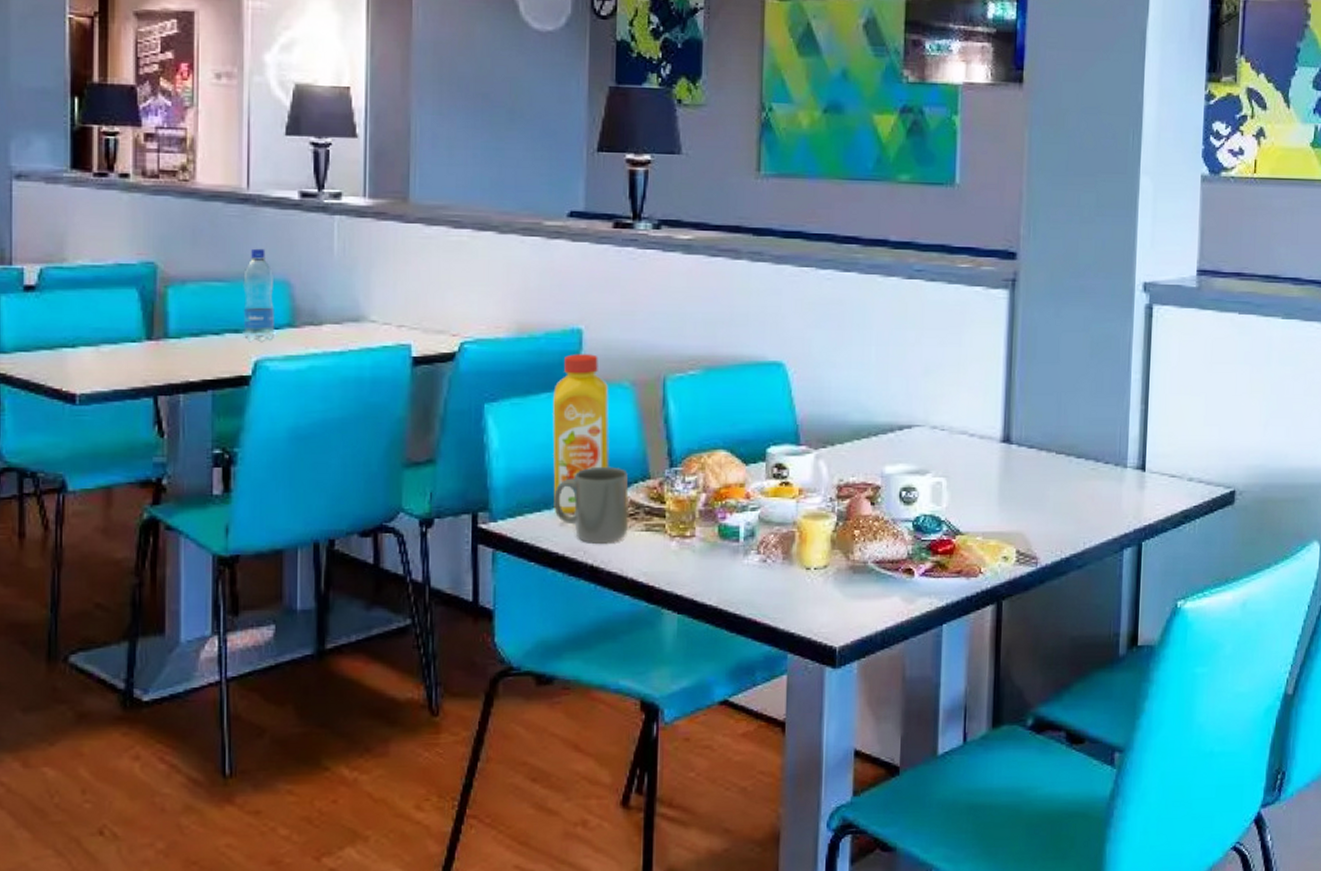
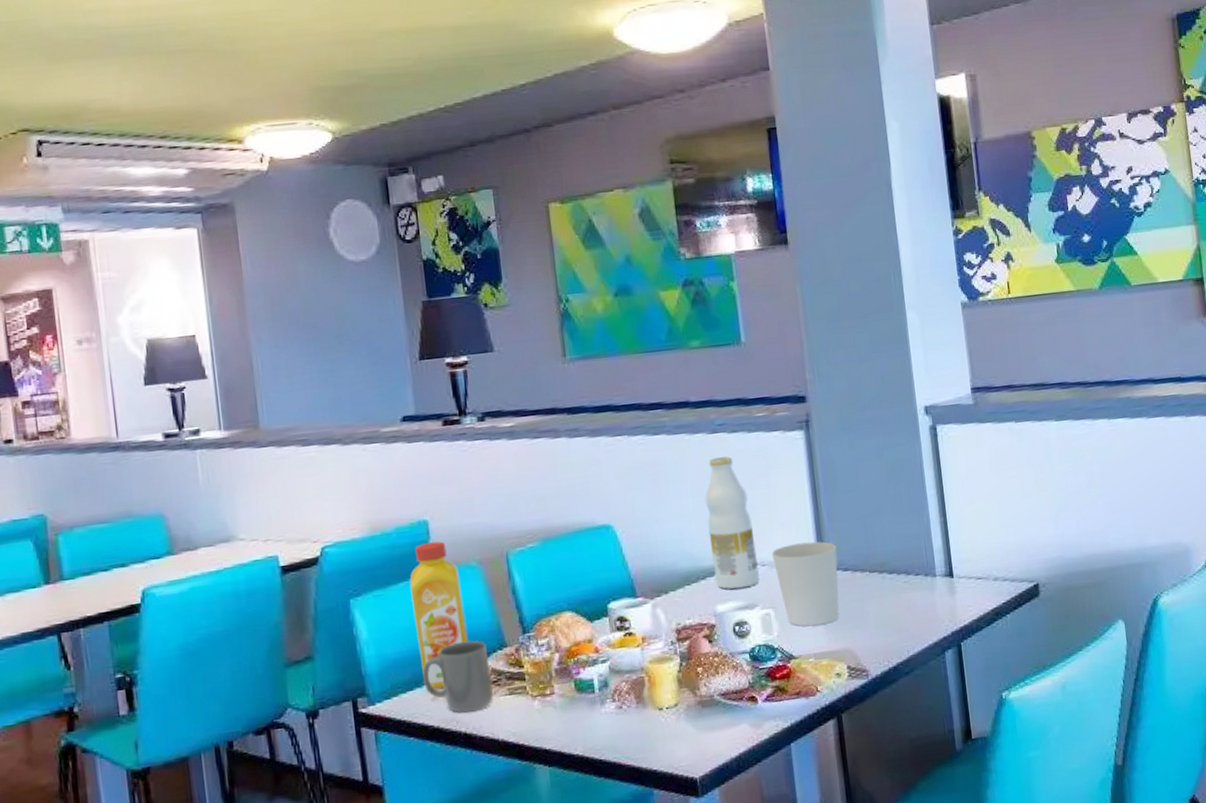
bottle: present [243,248,274,343] -> none [122,488,157,574]
juice bottle: none [888,306,937,451] -> present [704,456,759,590]
dixie cup: none [953,411,1025,502] -> present [771,541,839,627]

